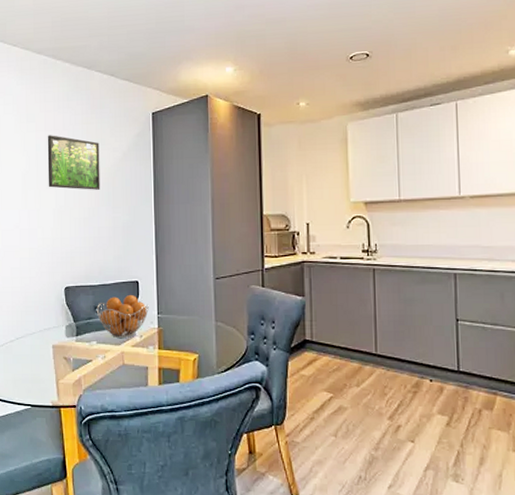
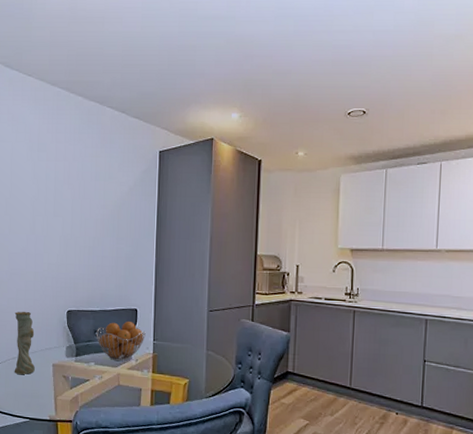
vase: none [10,290,34,359] -> present [14,311,35,375]
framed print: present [47,135,100,190] -> none [56,165,107,221]

